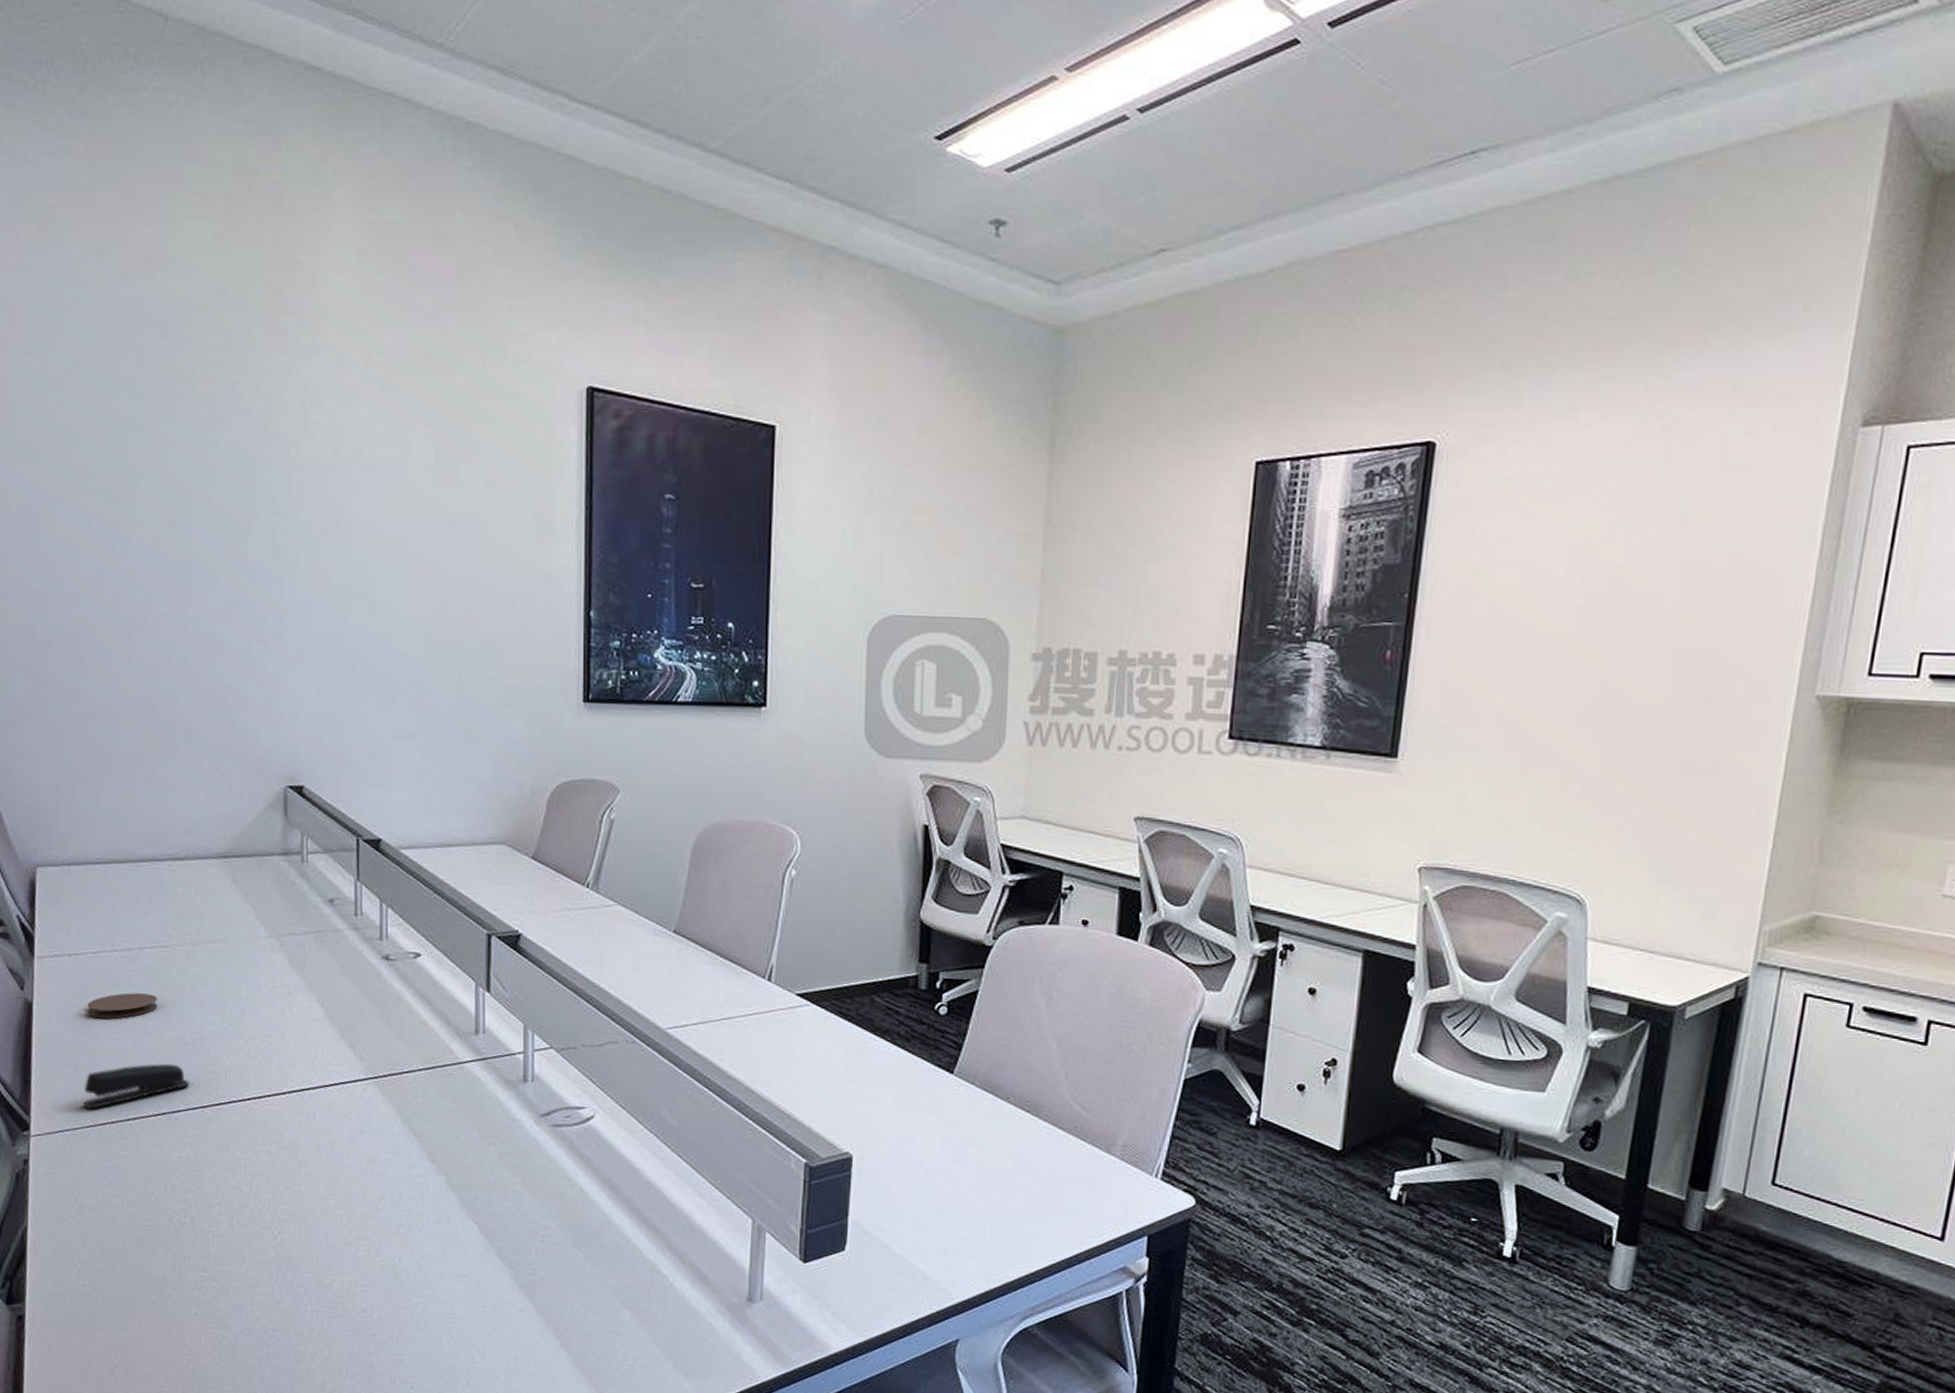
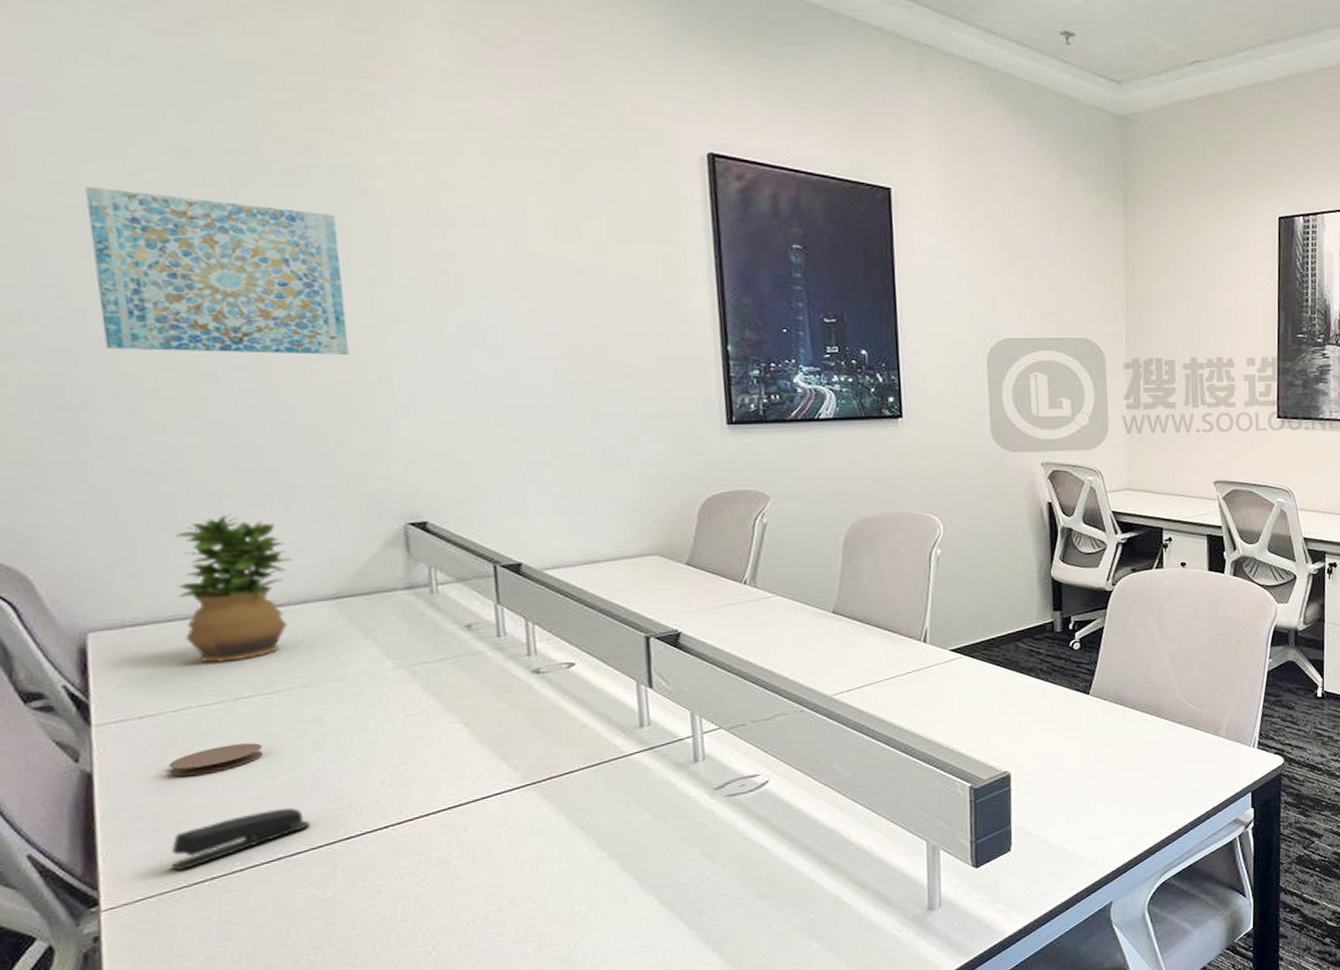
wall art: none [61,431,251,605] -> present [85,186,349,355]
potted plant: none [104,761,193,910] -> present [175,513,293,663]

